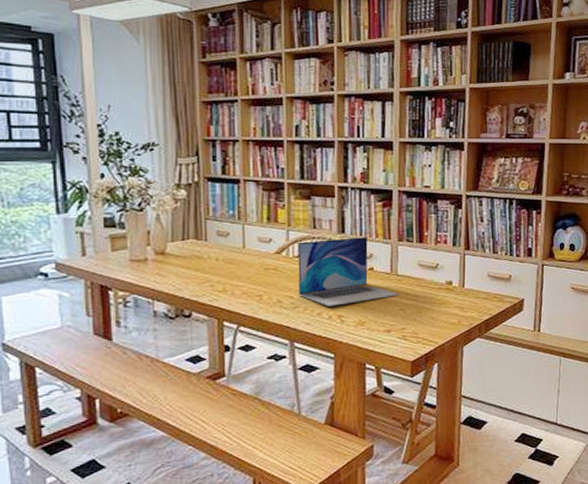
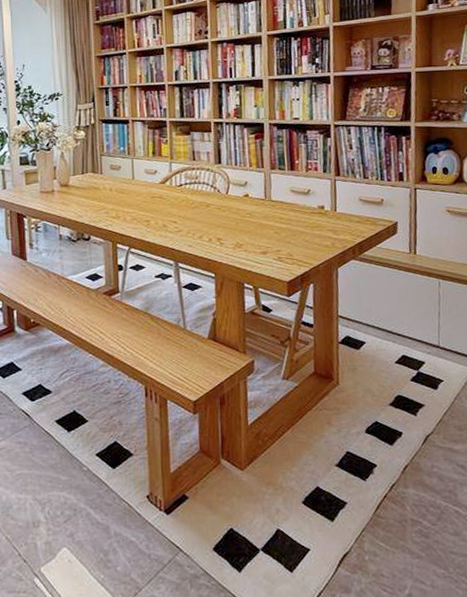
laptop: present [297,237,399,307] -> none [179,167,273,230]

